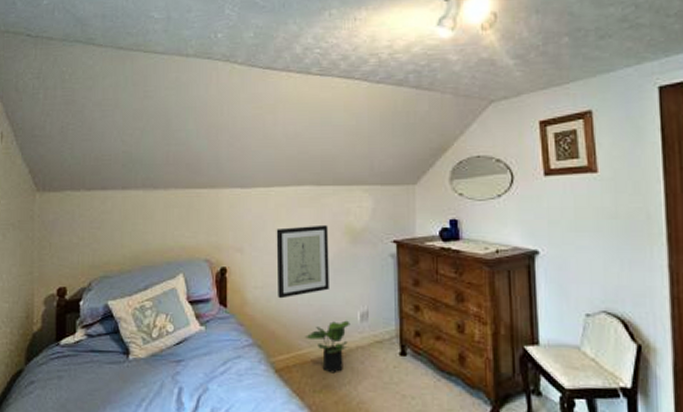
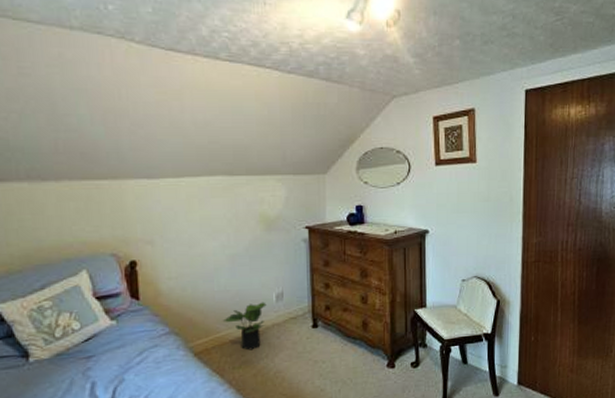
wall art: present [276,224,329,299] -> none [188,214,245,287]

